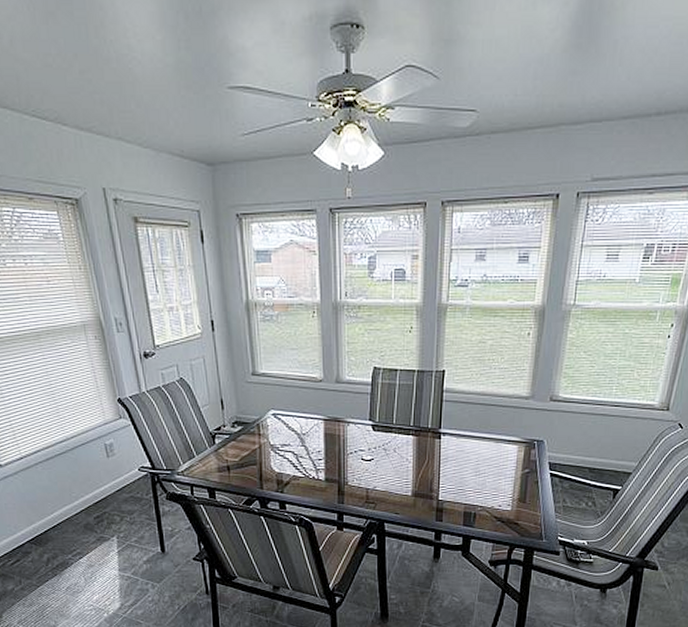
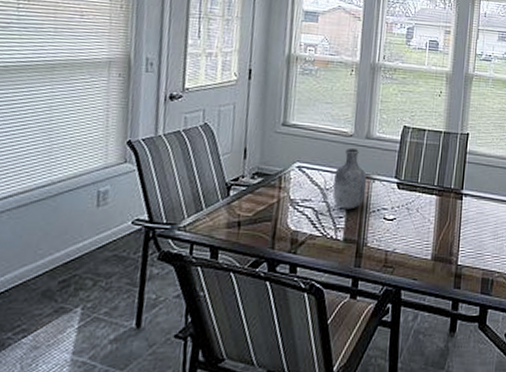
vase: none [309,393,340,452] -> present [332,147,367,210]

